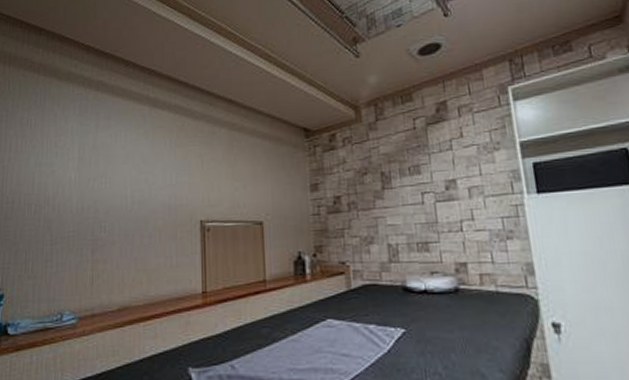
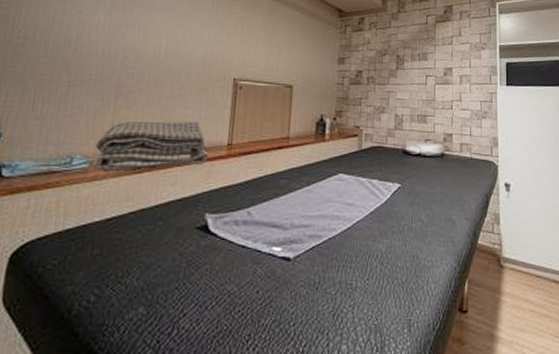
towel: none [80,270,184,325] -> present [93,121,209,171]

